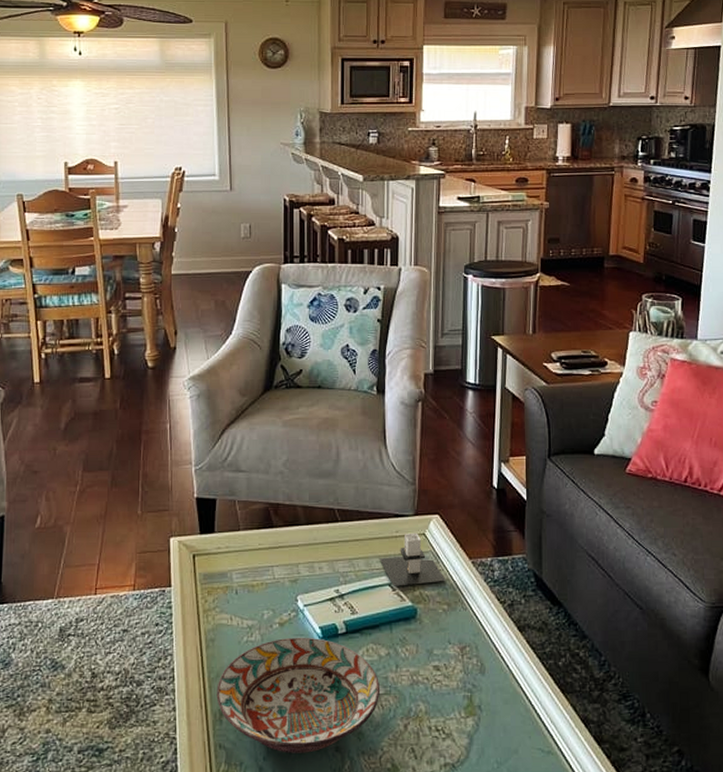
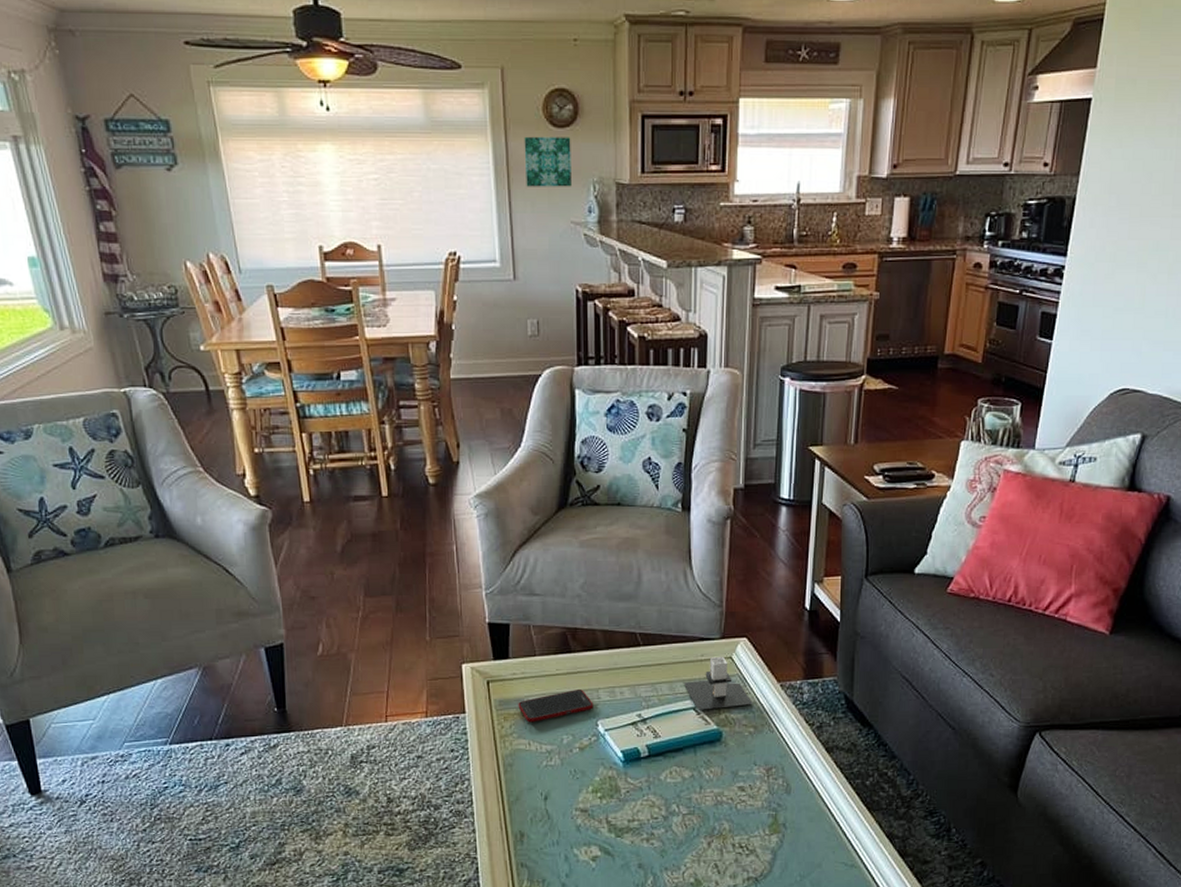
decorative bowl: present [216,637,381,753] -> none [516,761,684,871]
cell phone: none [221,564,293,597] -> present [518,690,594,723]
wall art: none [242,75,282,115] -> present [524,136,572,187]

